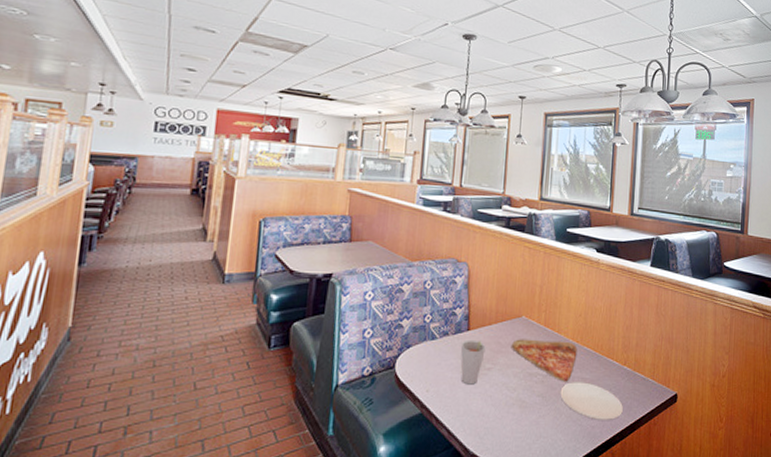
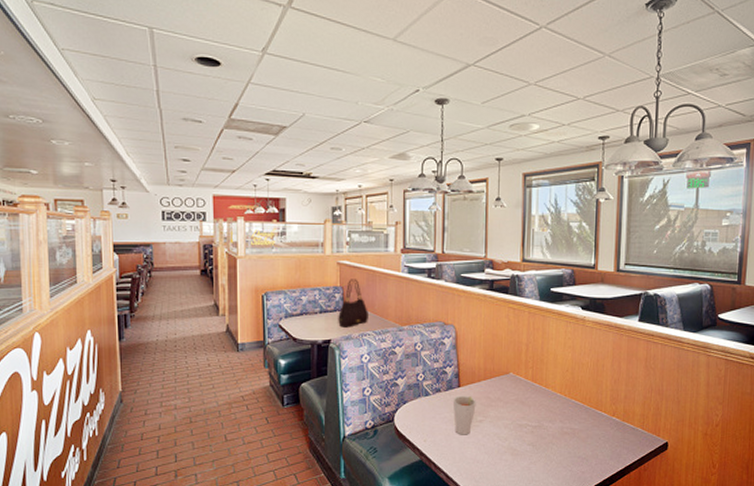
handbag: none [342,208,377,261] -> present [338,279,368,328]
pizza slice: present [511,339,577,382] -> none [500,394,565,432]
plate: present [560,382,623,421] -> none [550,432,612,467]

